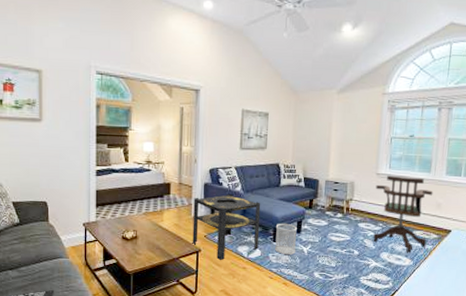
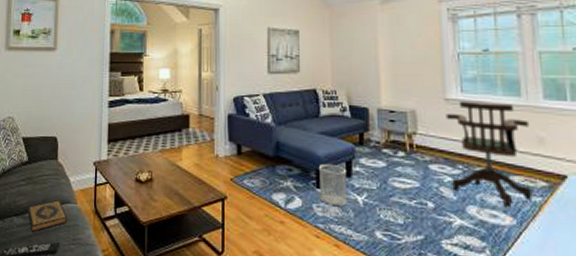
hardback book: none [22,256,61,283] -> present [28,200,68,232]
side table: present [192,193,261,261] -> none [216,126,299,212]

